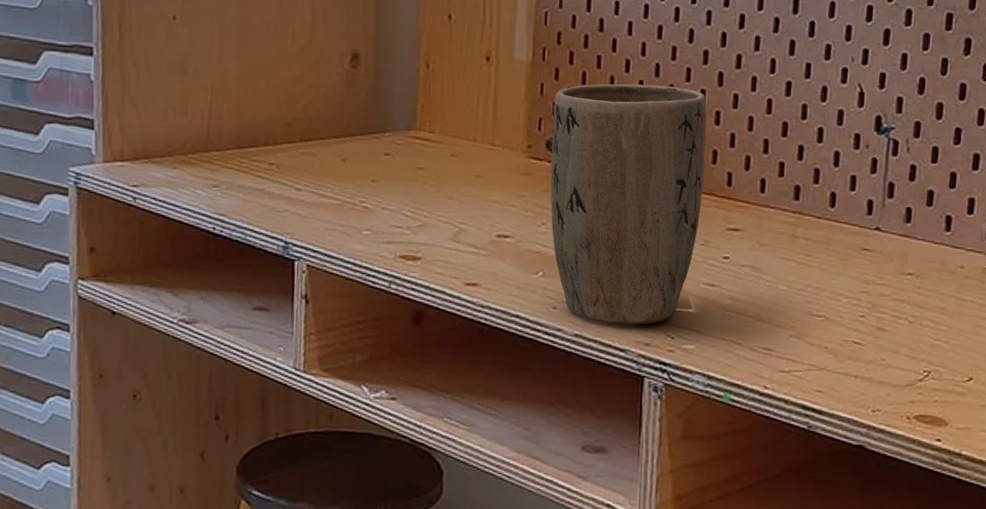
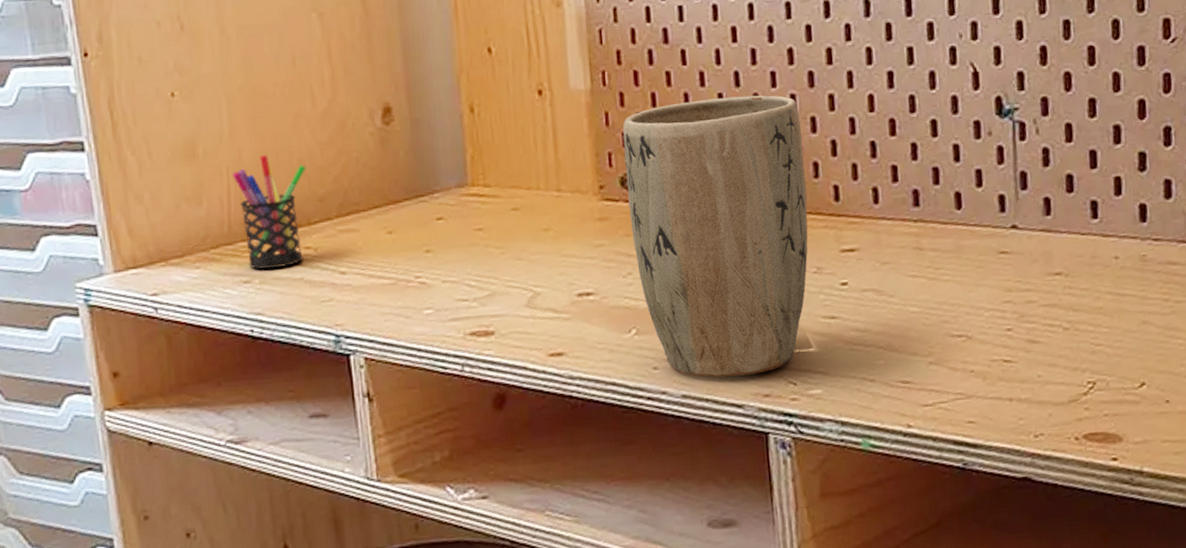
pen holder: none [216,80,280,178] -> present [232,155,307,270]

